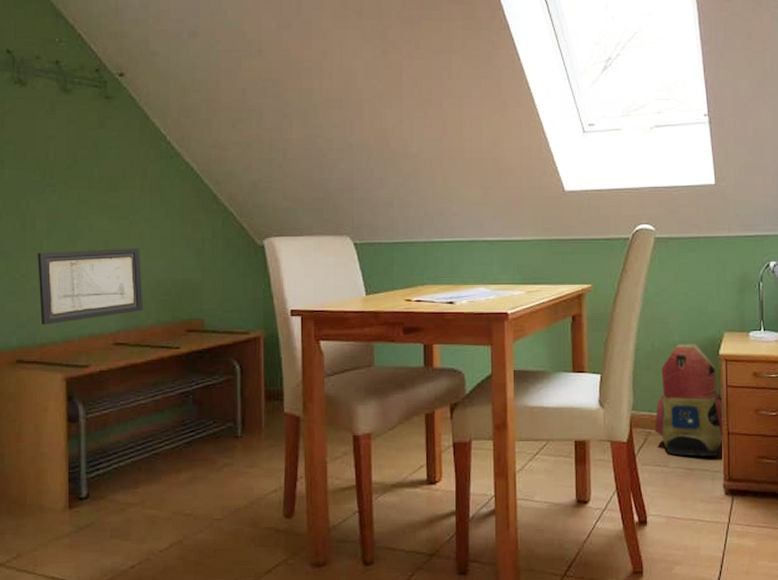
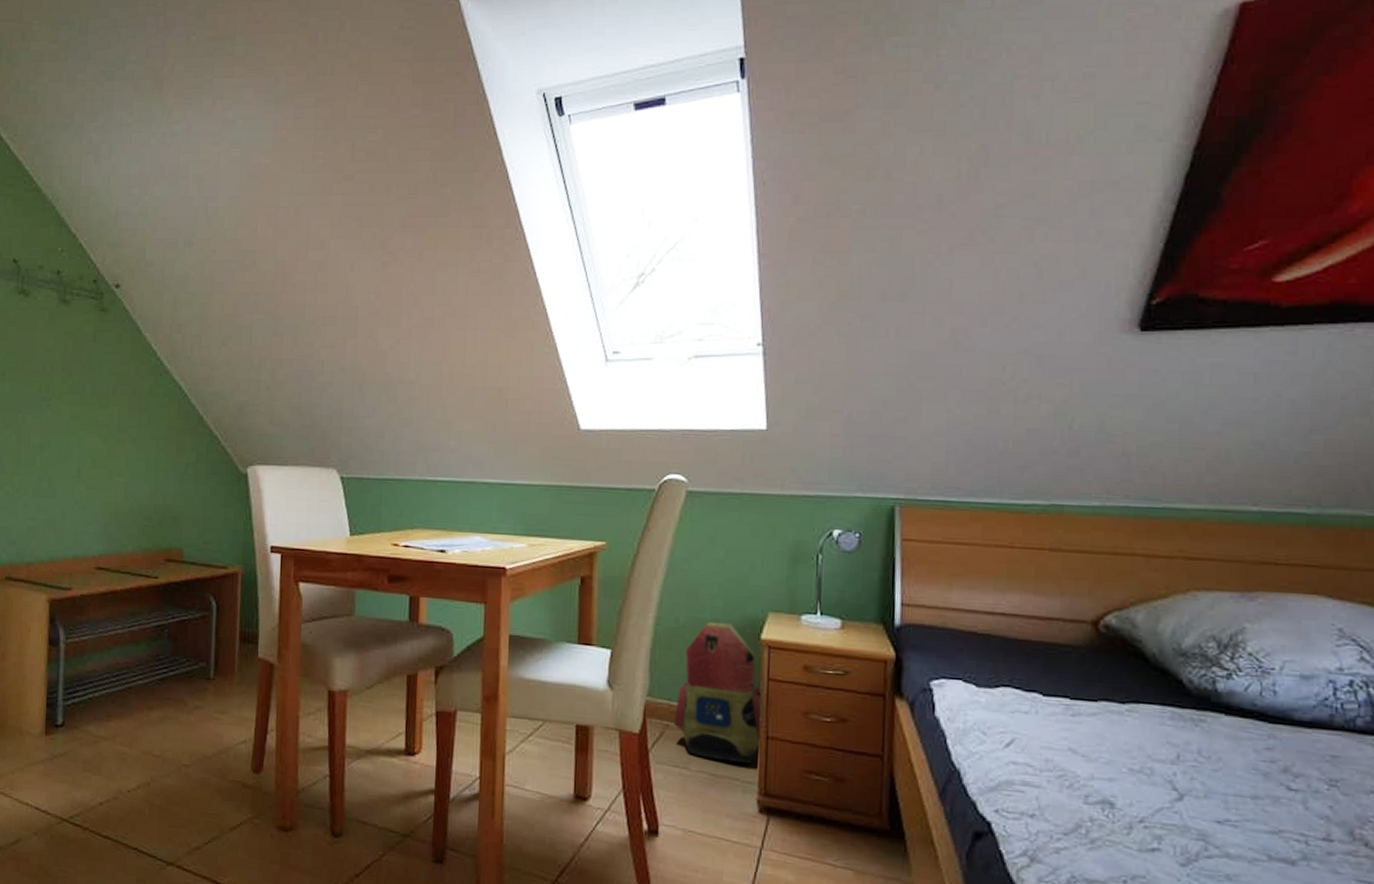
wall art: present [38,248,143,325] -> none [29,468,126,543]

